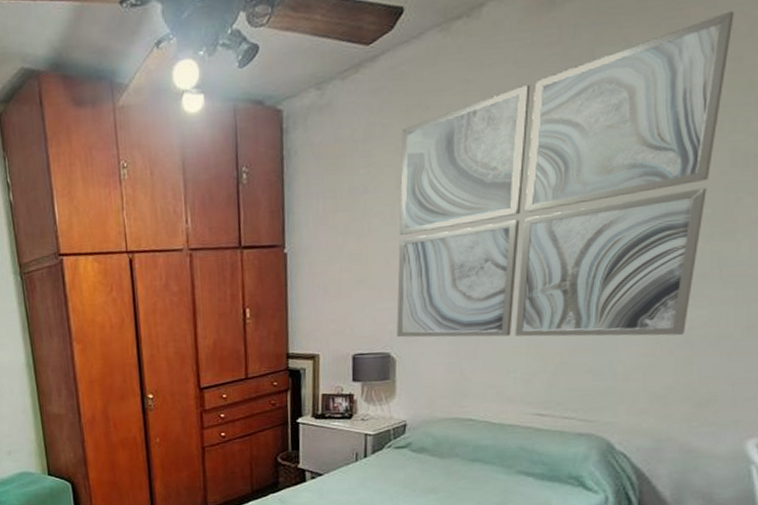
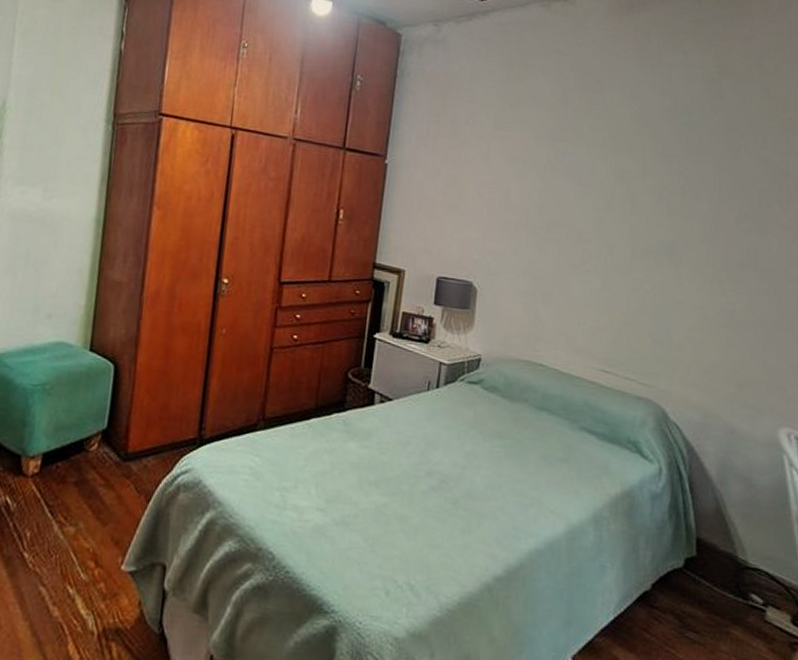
wall art: present [396,11,734,338] -> none [481,52,764,317]

